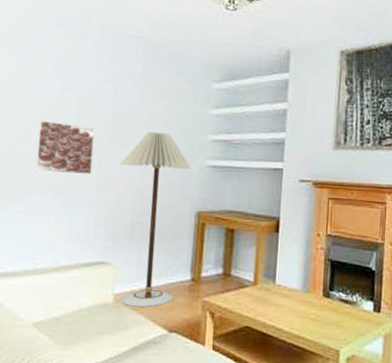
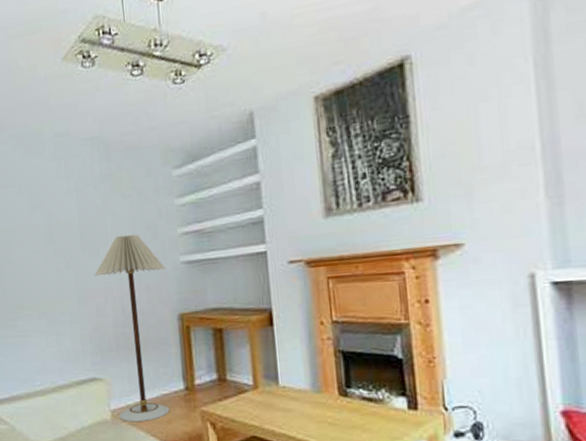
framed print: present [35,120,95,174] -> none [14,242,70,296]

